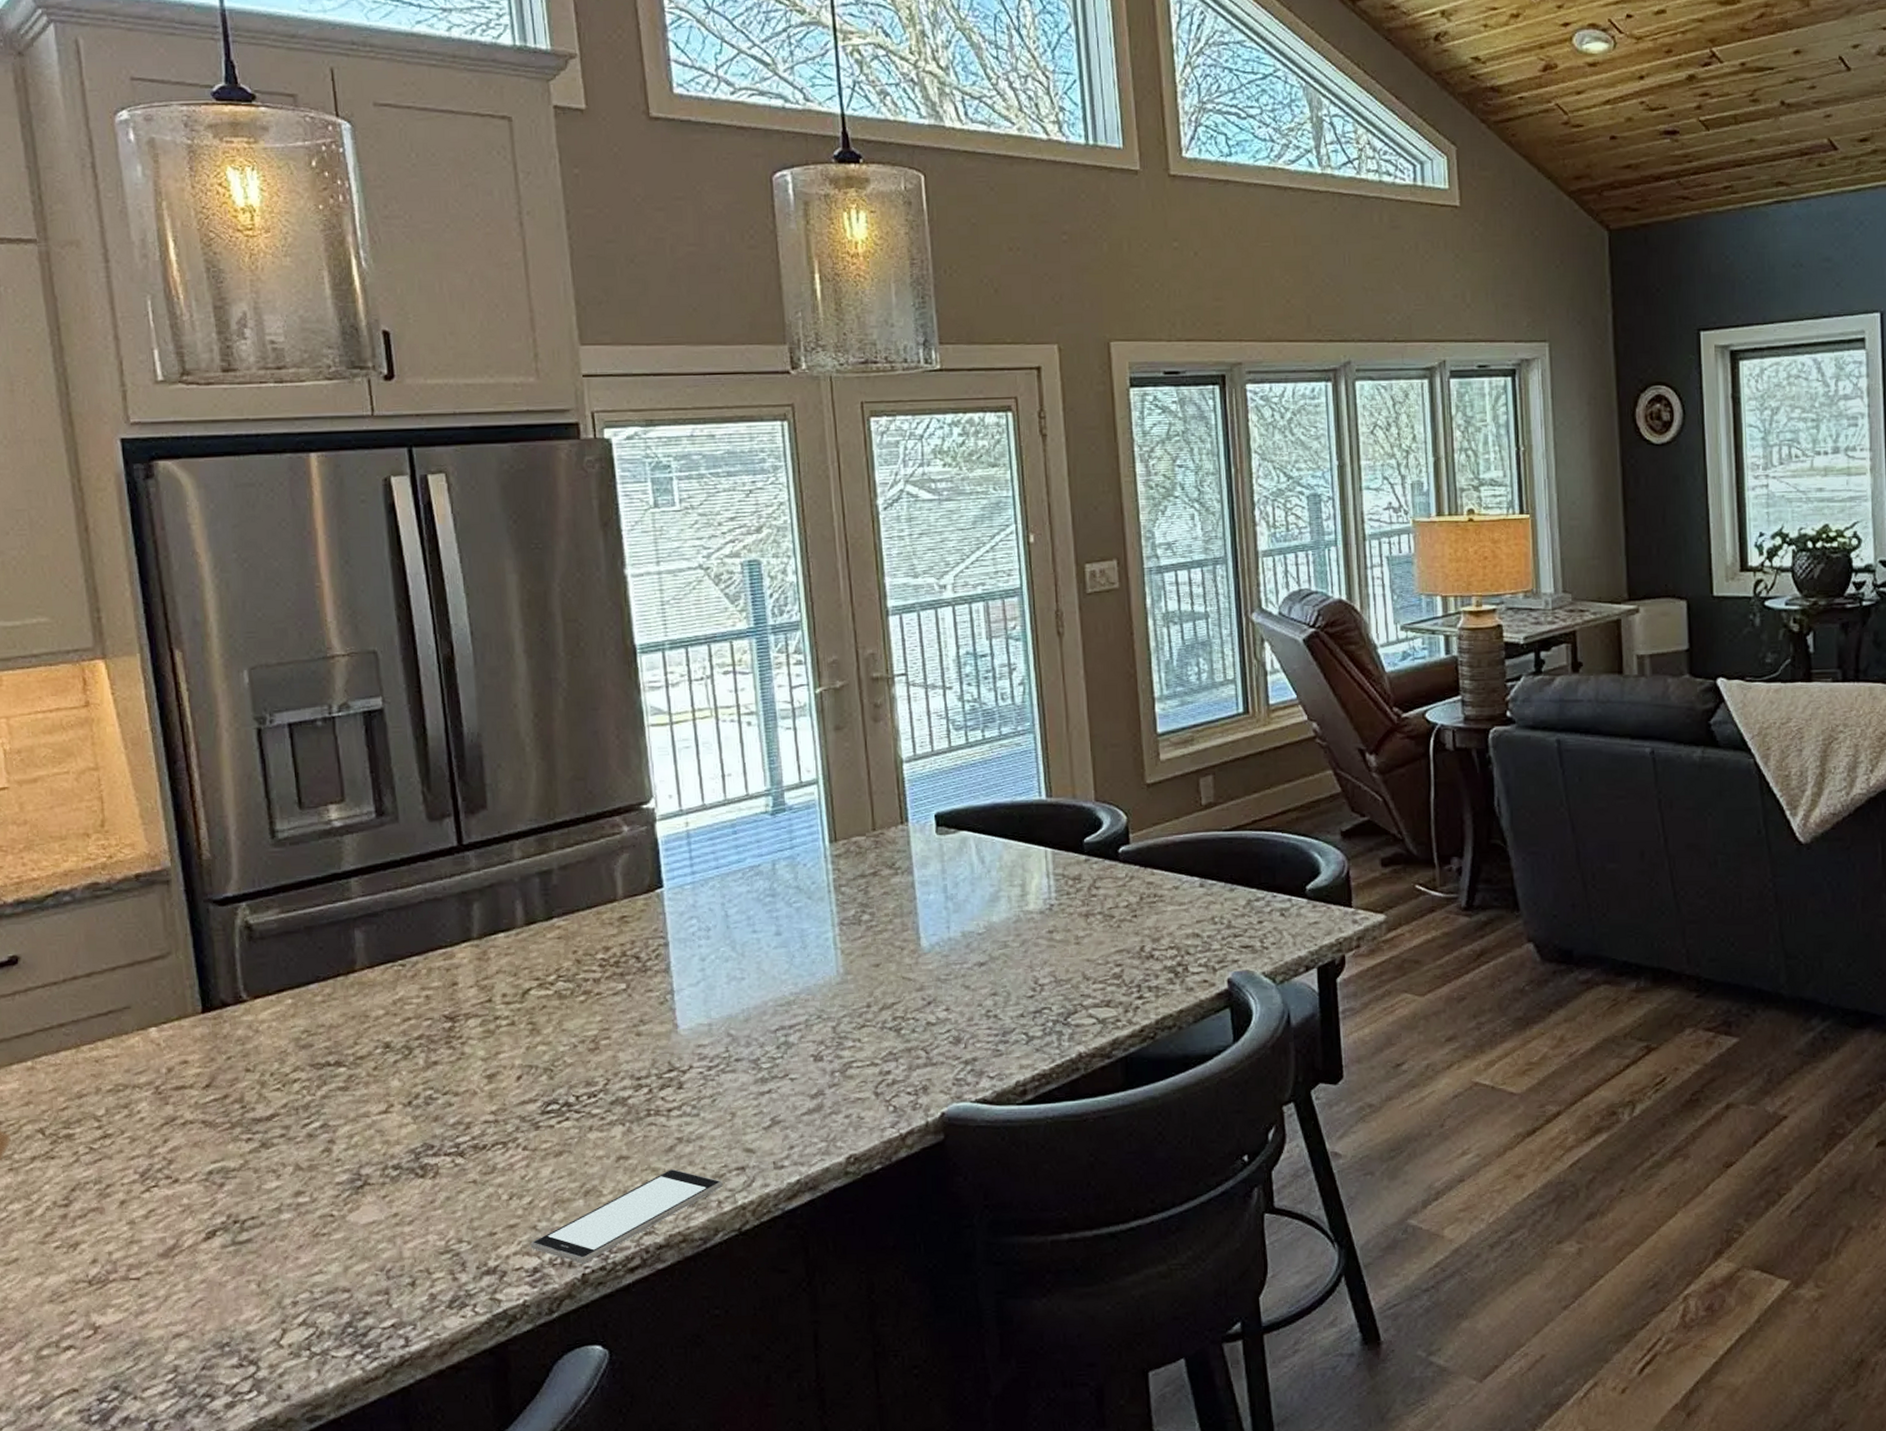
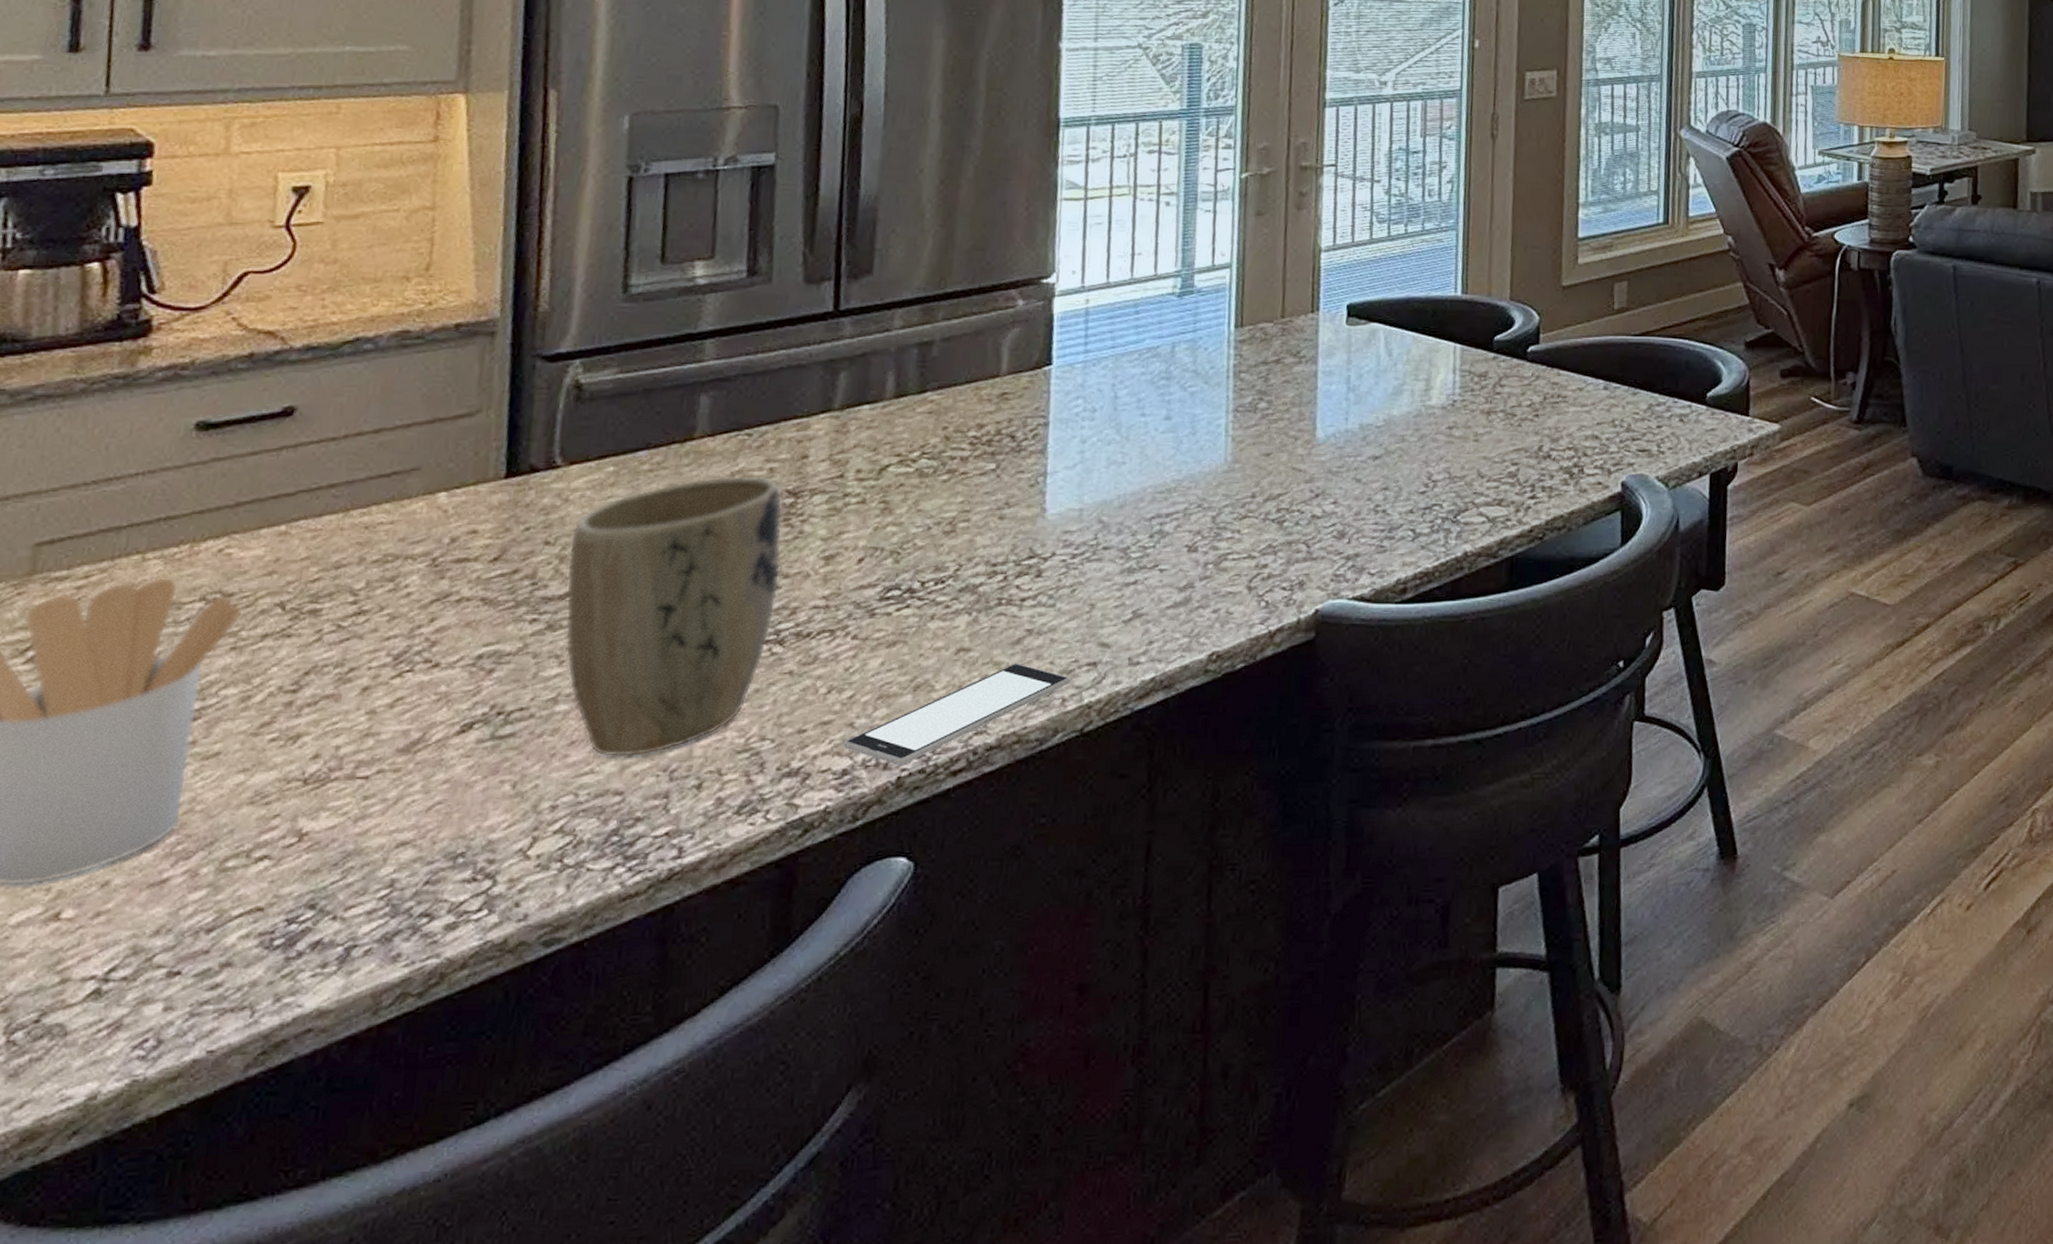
plant pot: none [266,1002,452,1260] -> present [565,474,783,758]

